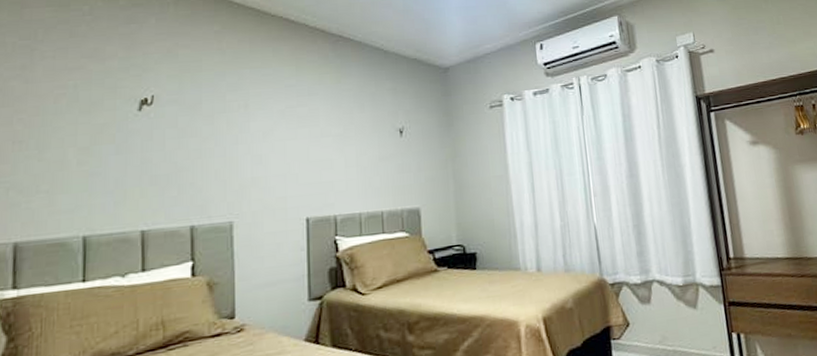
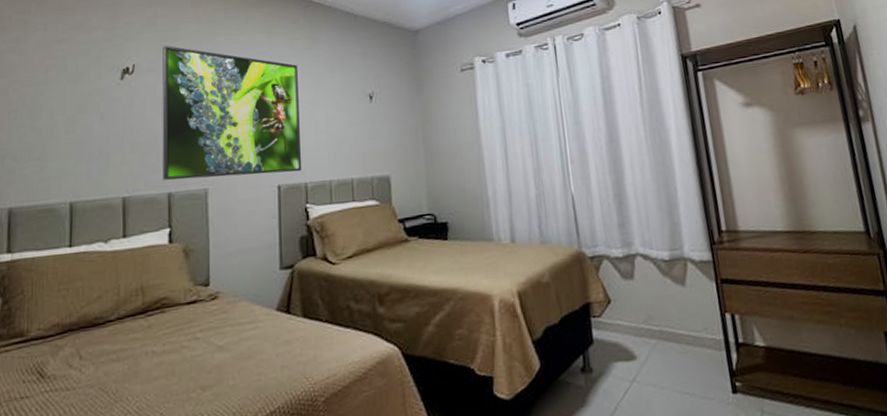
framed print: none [184,76,332,213] -> present [162,45,302,180]

